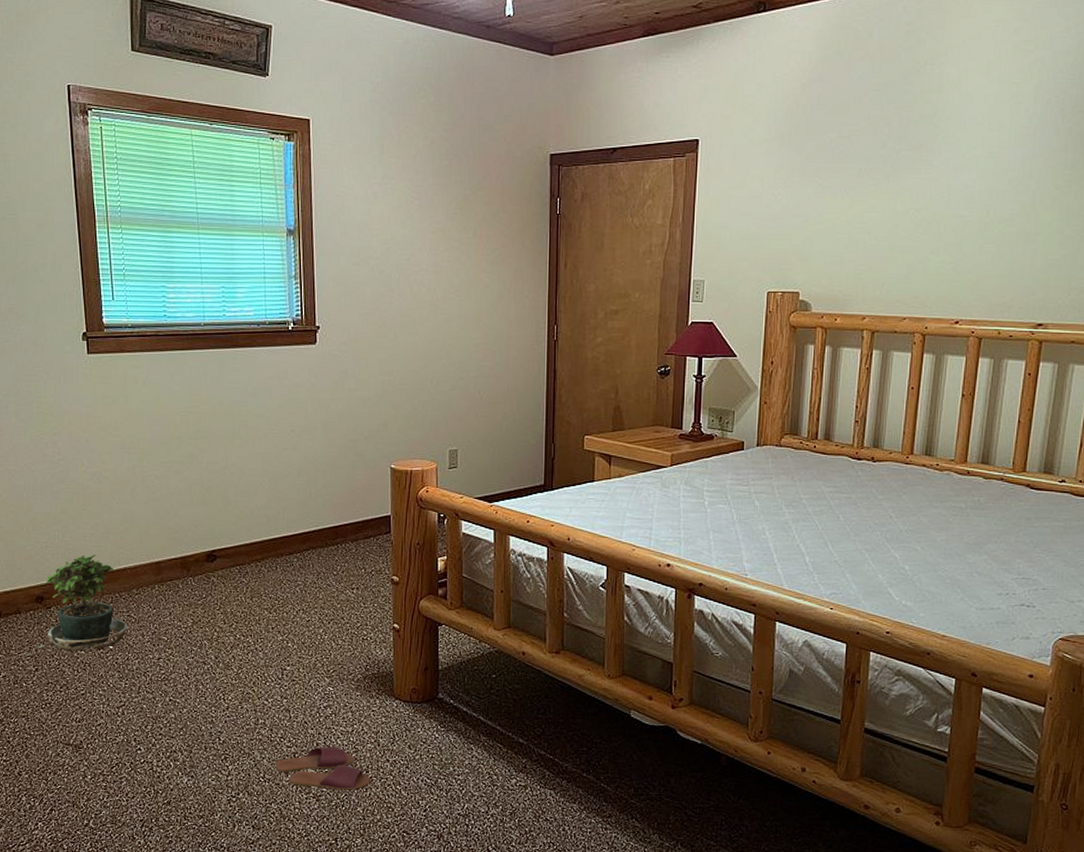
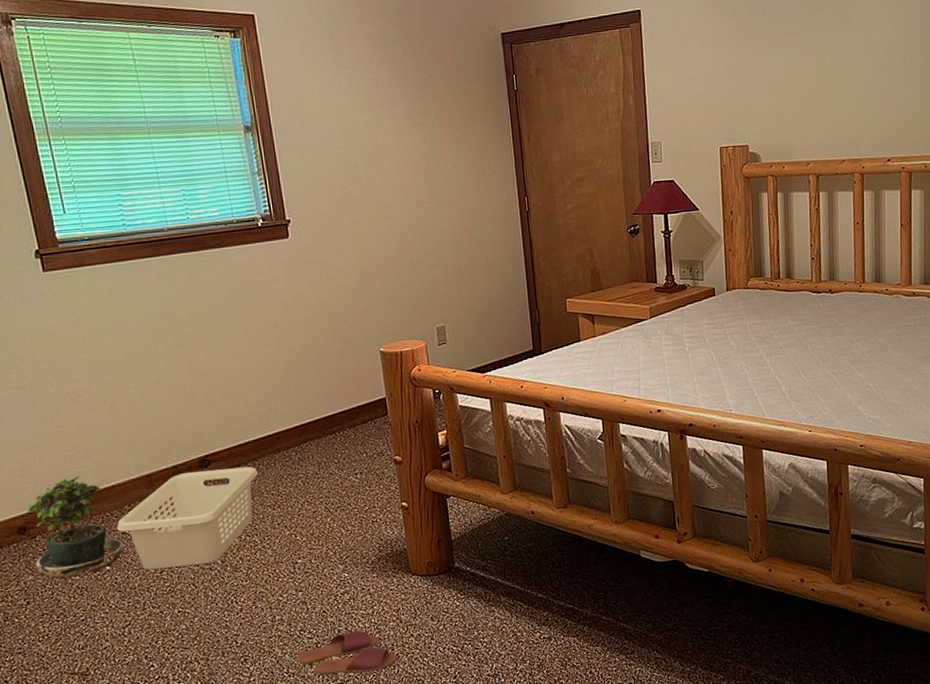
laundry basket: none [123,564,260,657] -> present [117,466,259,570]

